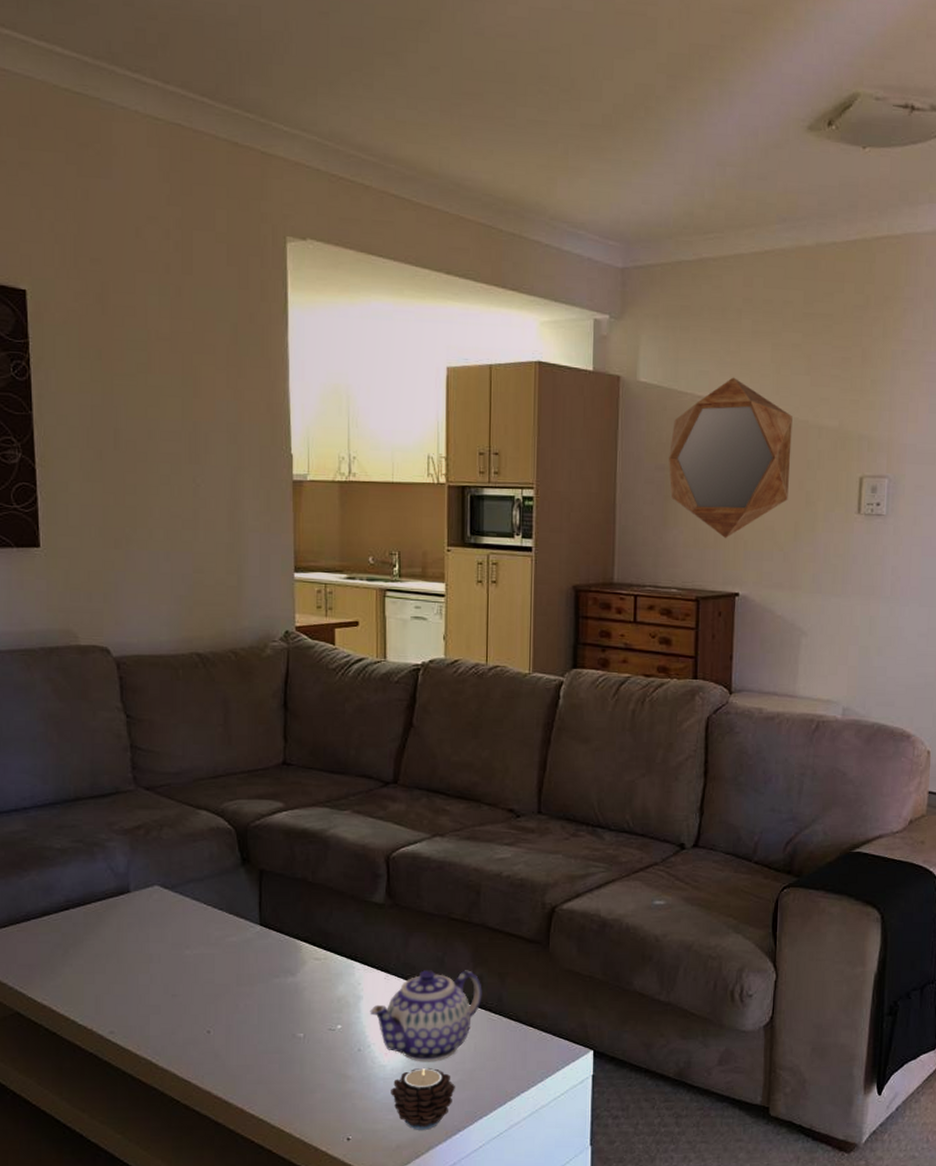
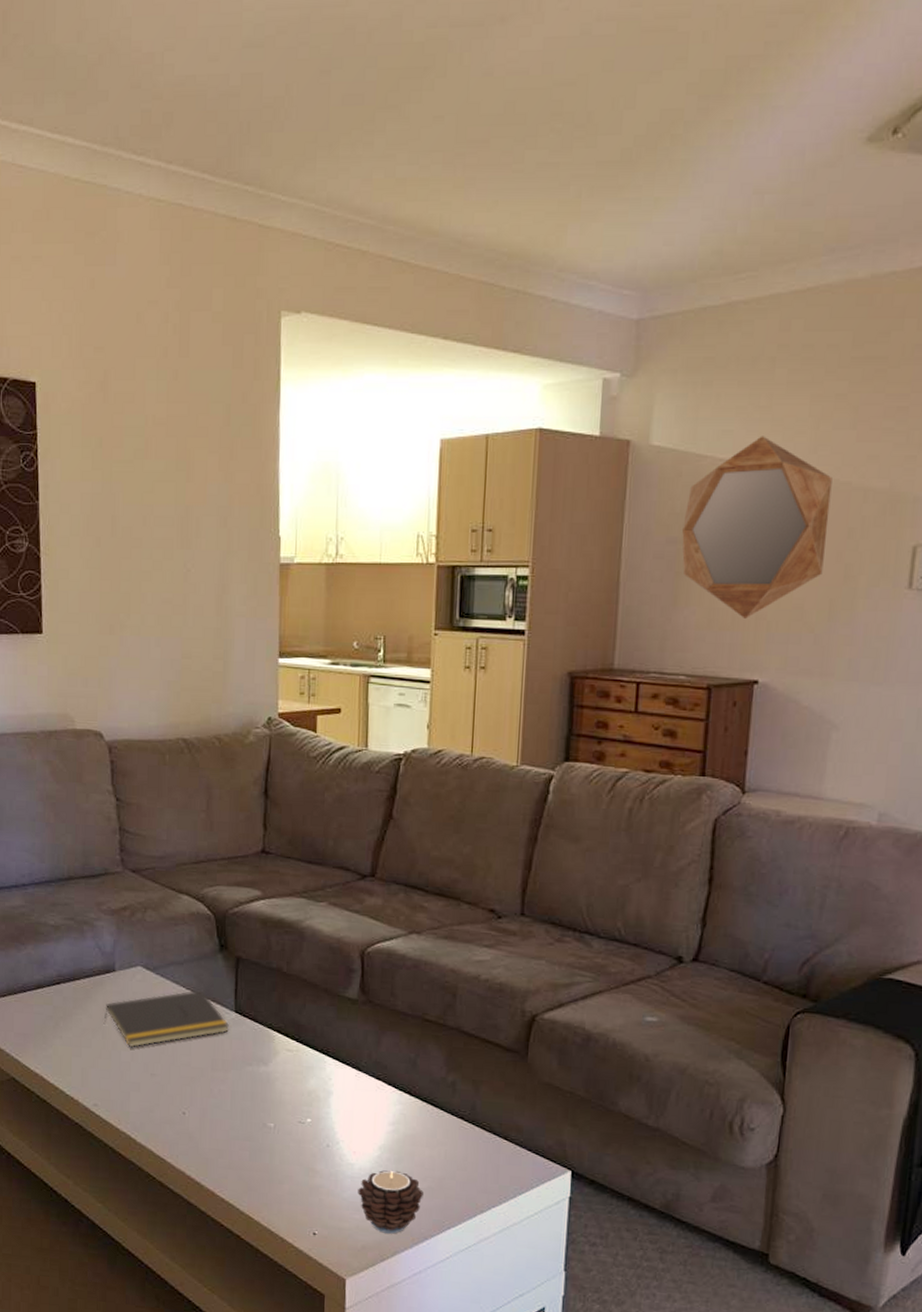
notepad: none [118,906,254,969] -> present [103,990,229,1047]
teapot: present [370,970,482,1062] -> none [339,1071,455,1166]

